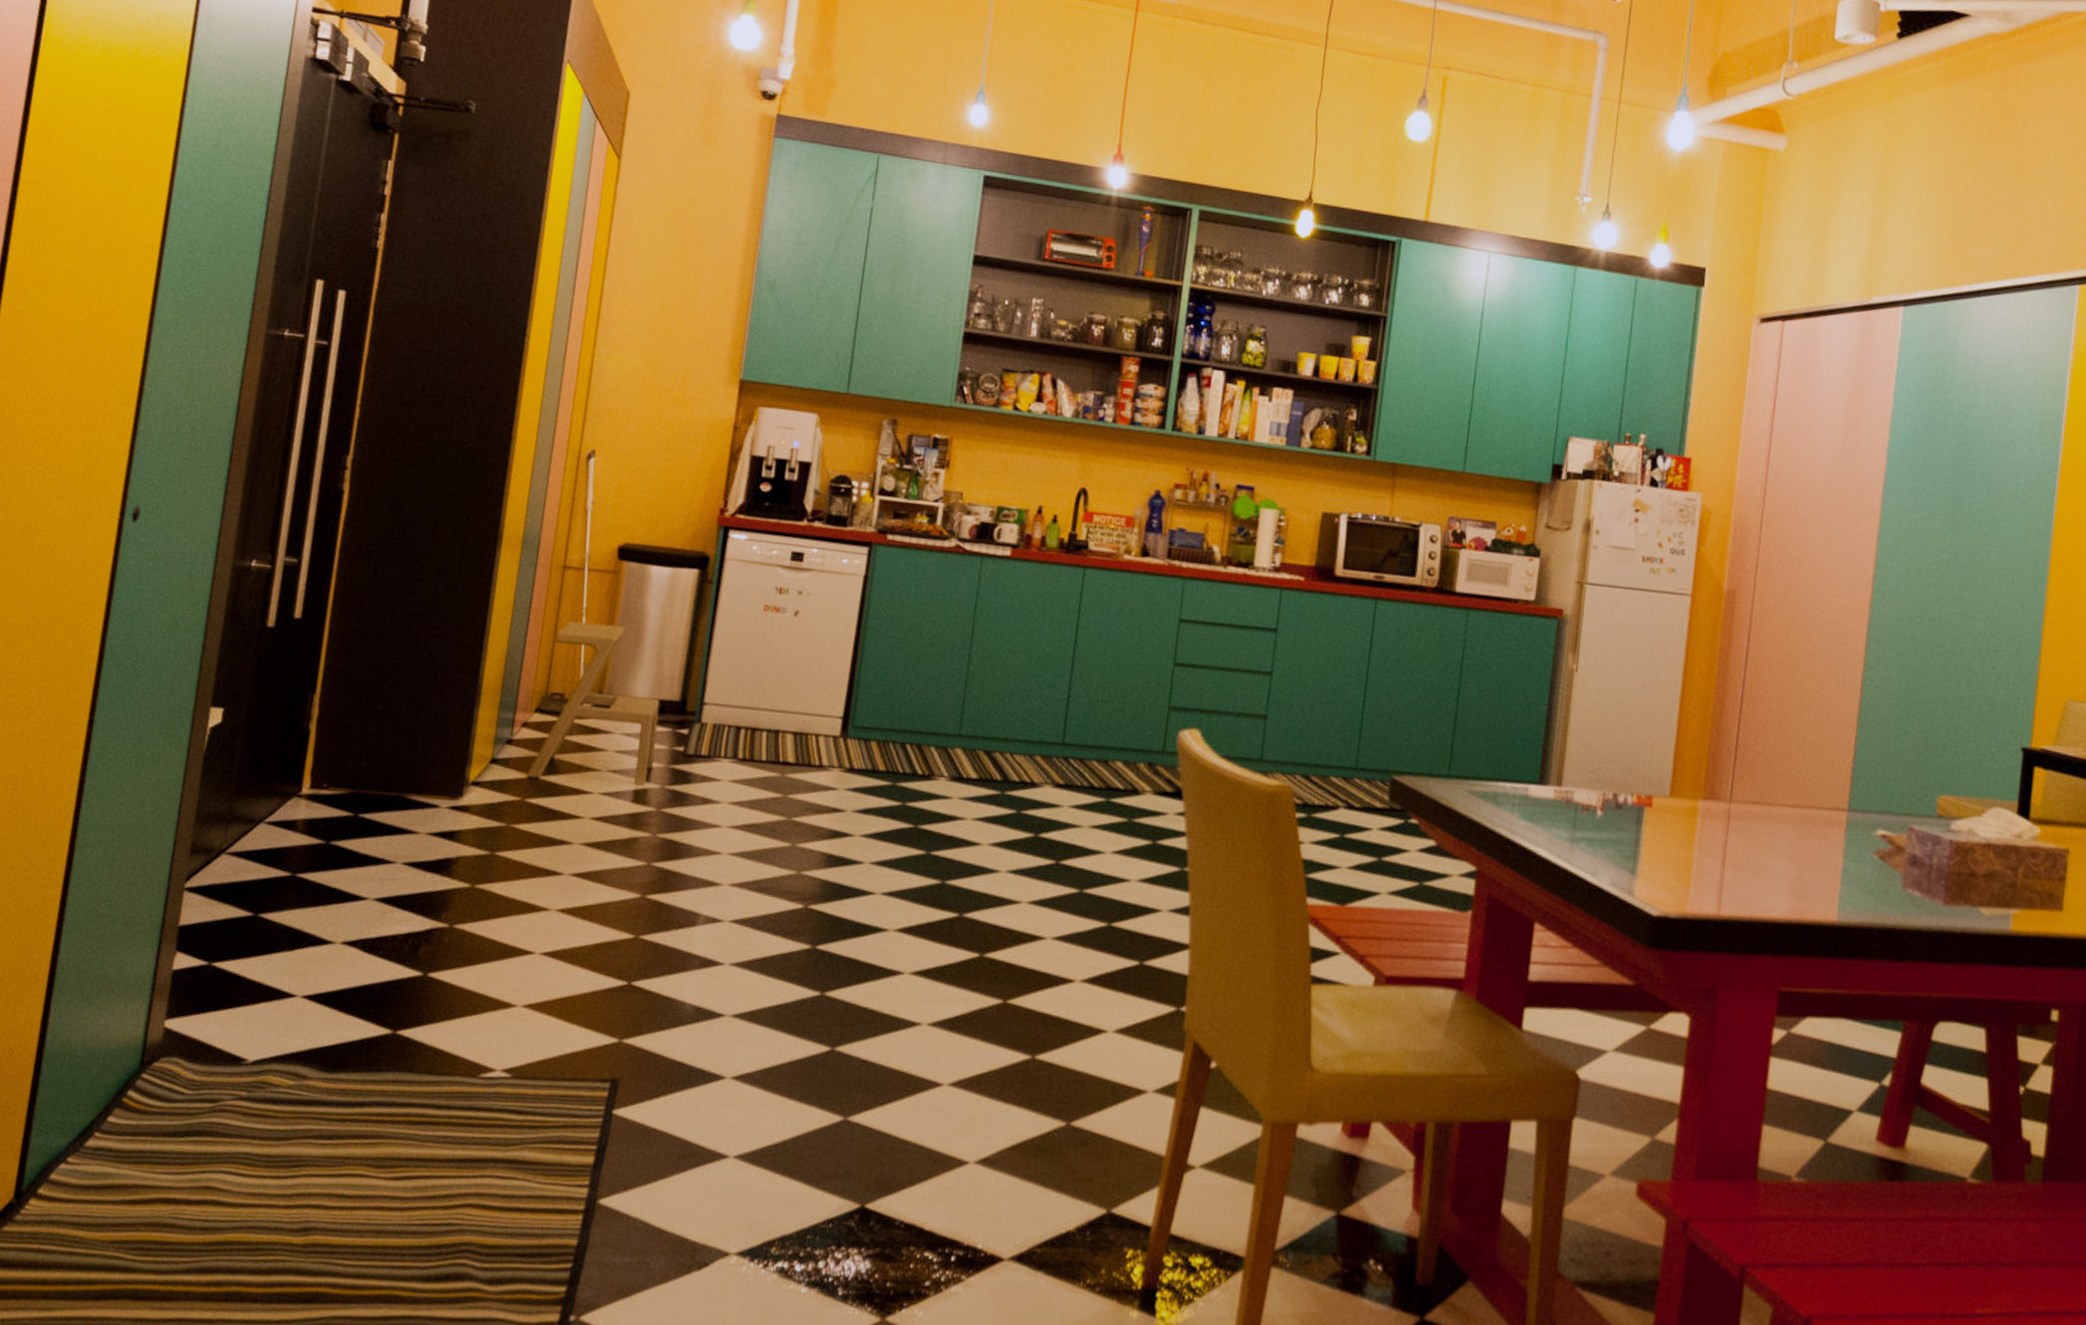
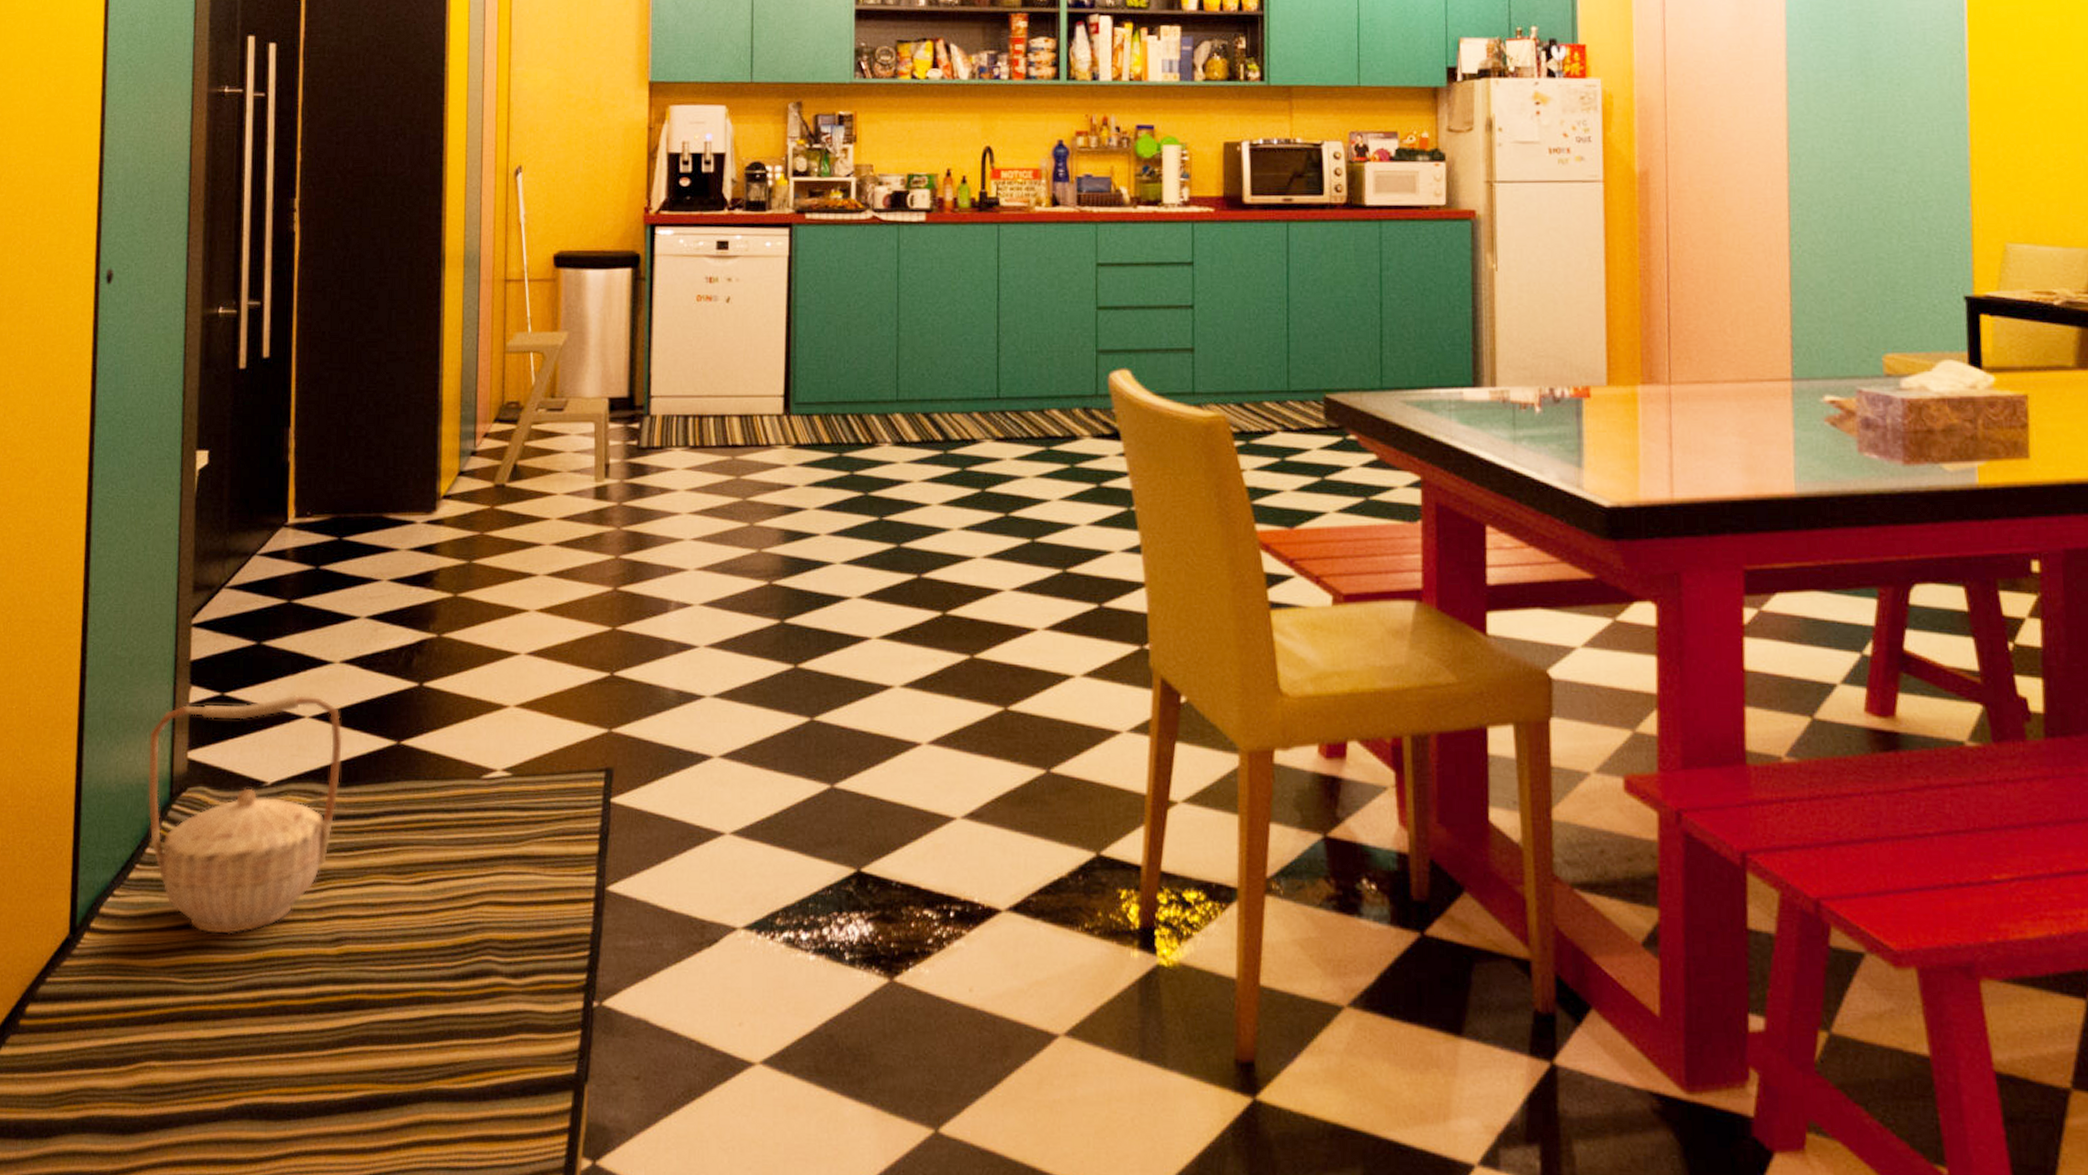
basket: none [113,971,335,1214] -> present [148,695,342,934]

